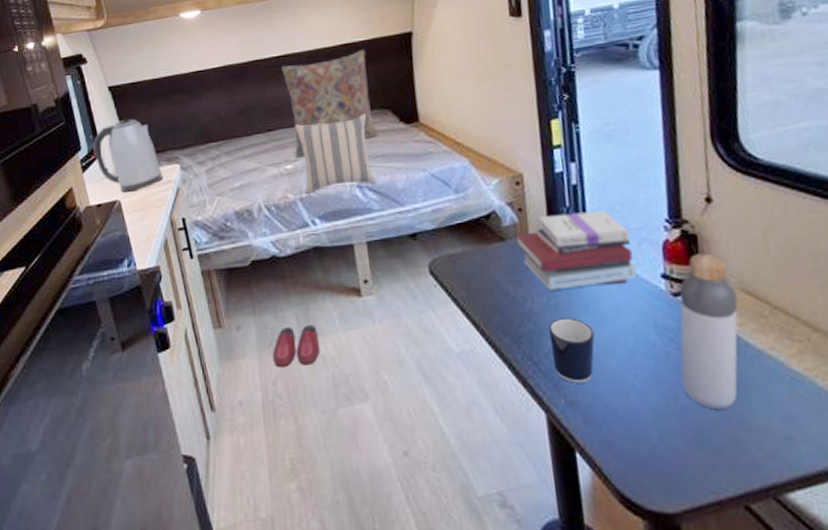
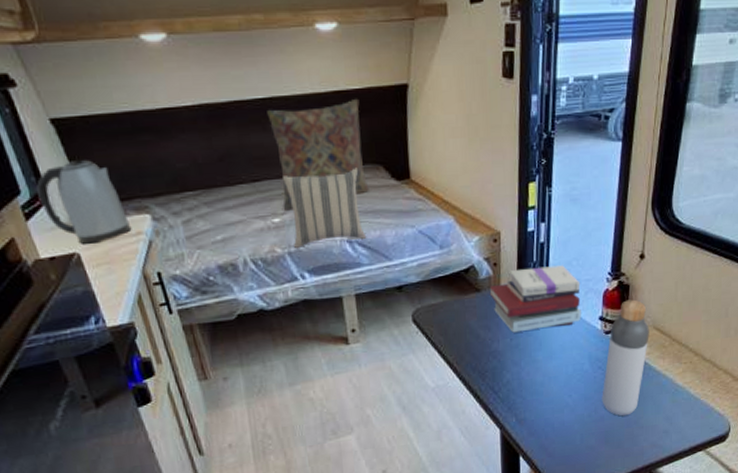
slippers: present [273,324,320,368] -> none [262,371,309,412]
mug: present [548,317,595,383] -> none [508,354,544,405]

